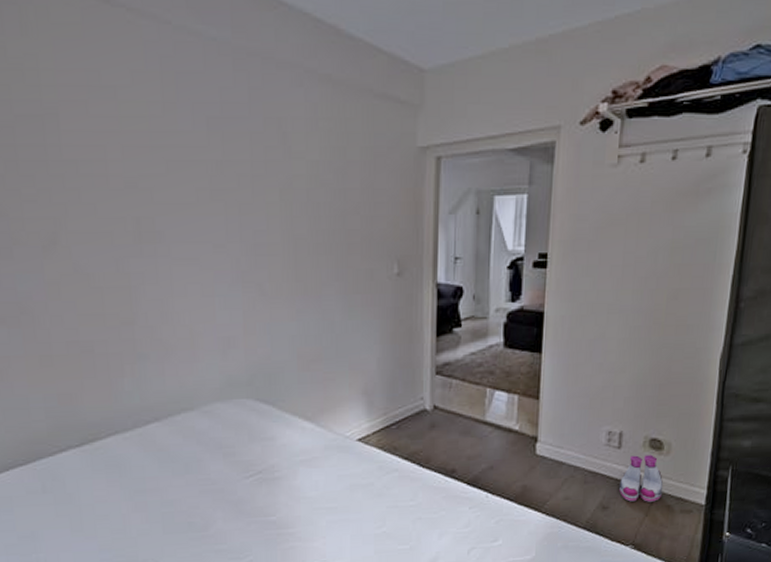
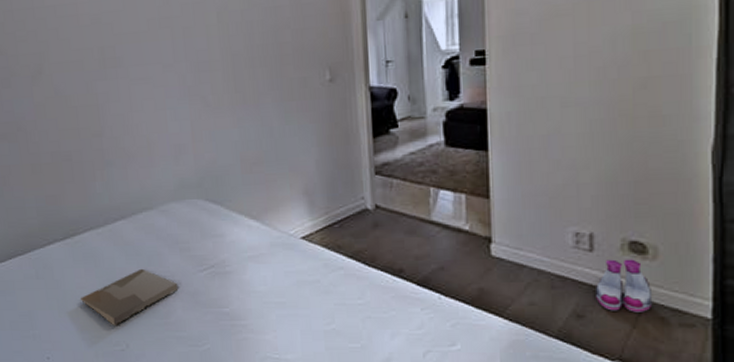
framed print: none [99,477,218,542] -> present [80,268,177,325]

